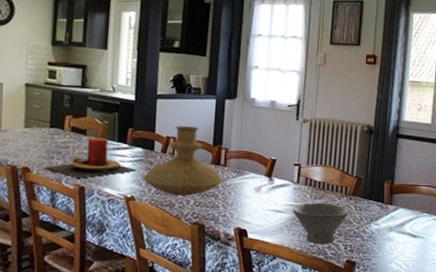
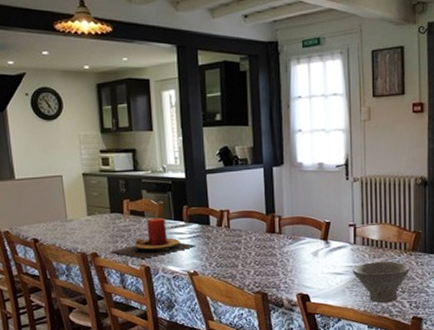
vase: present [143,125,223,197] -> none [203,197,279,267]

